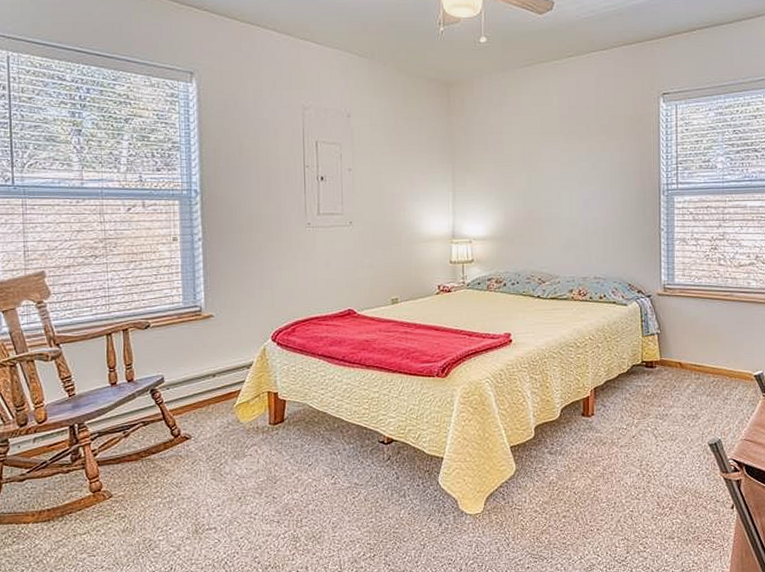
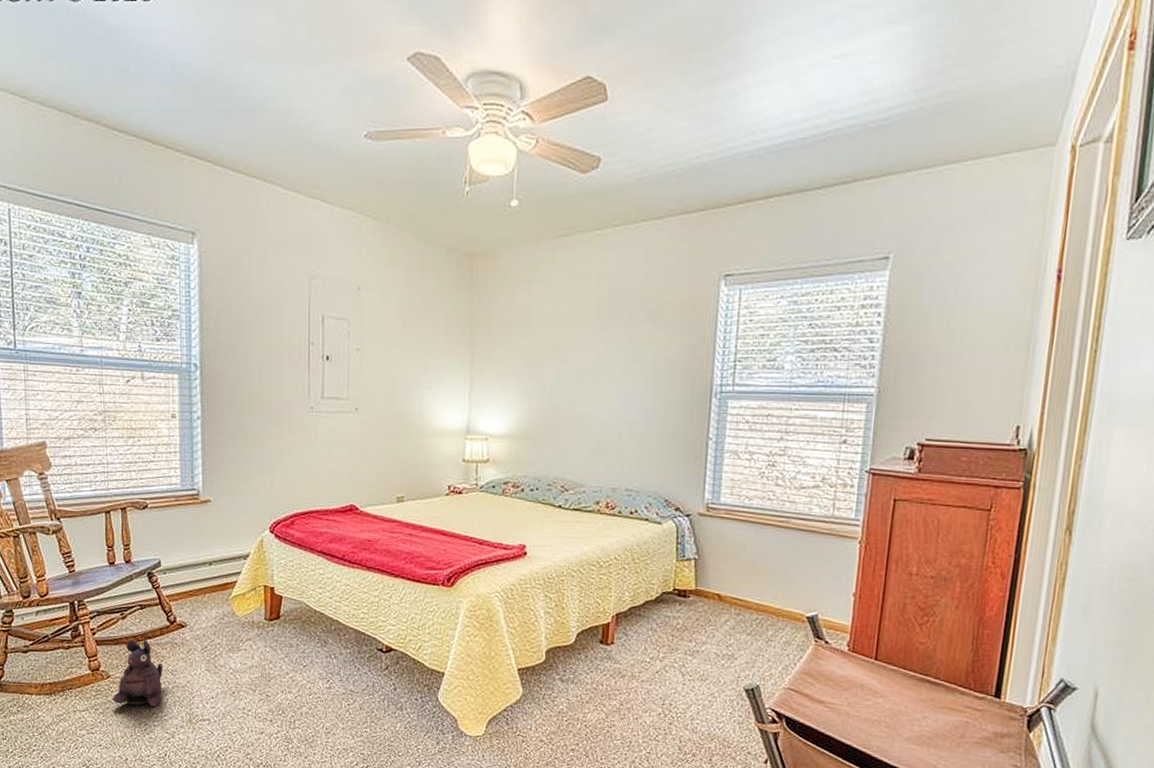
plush toy: none [114,455,168,523] -> present [112,639,163,707]

